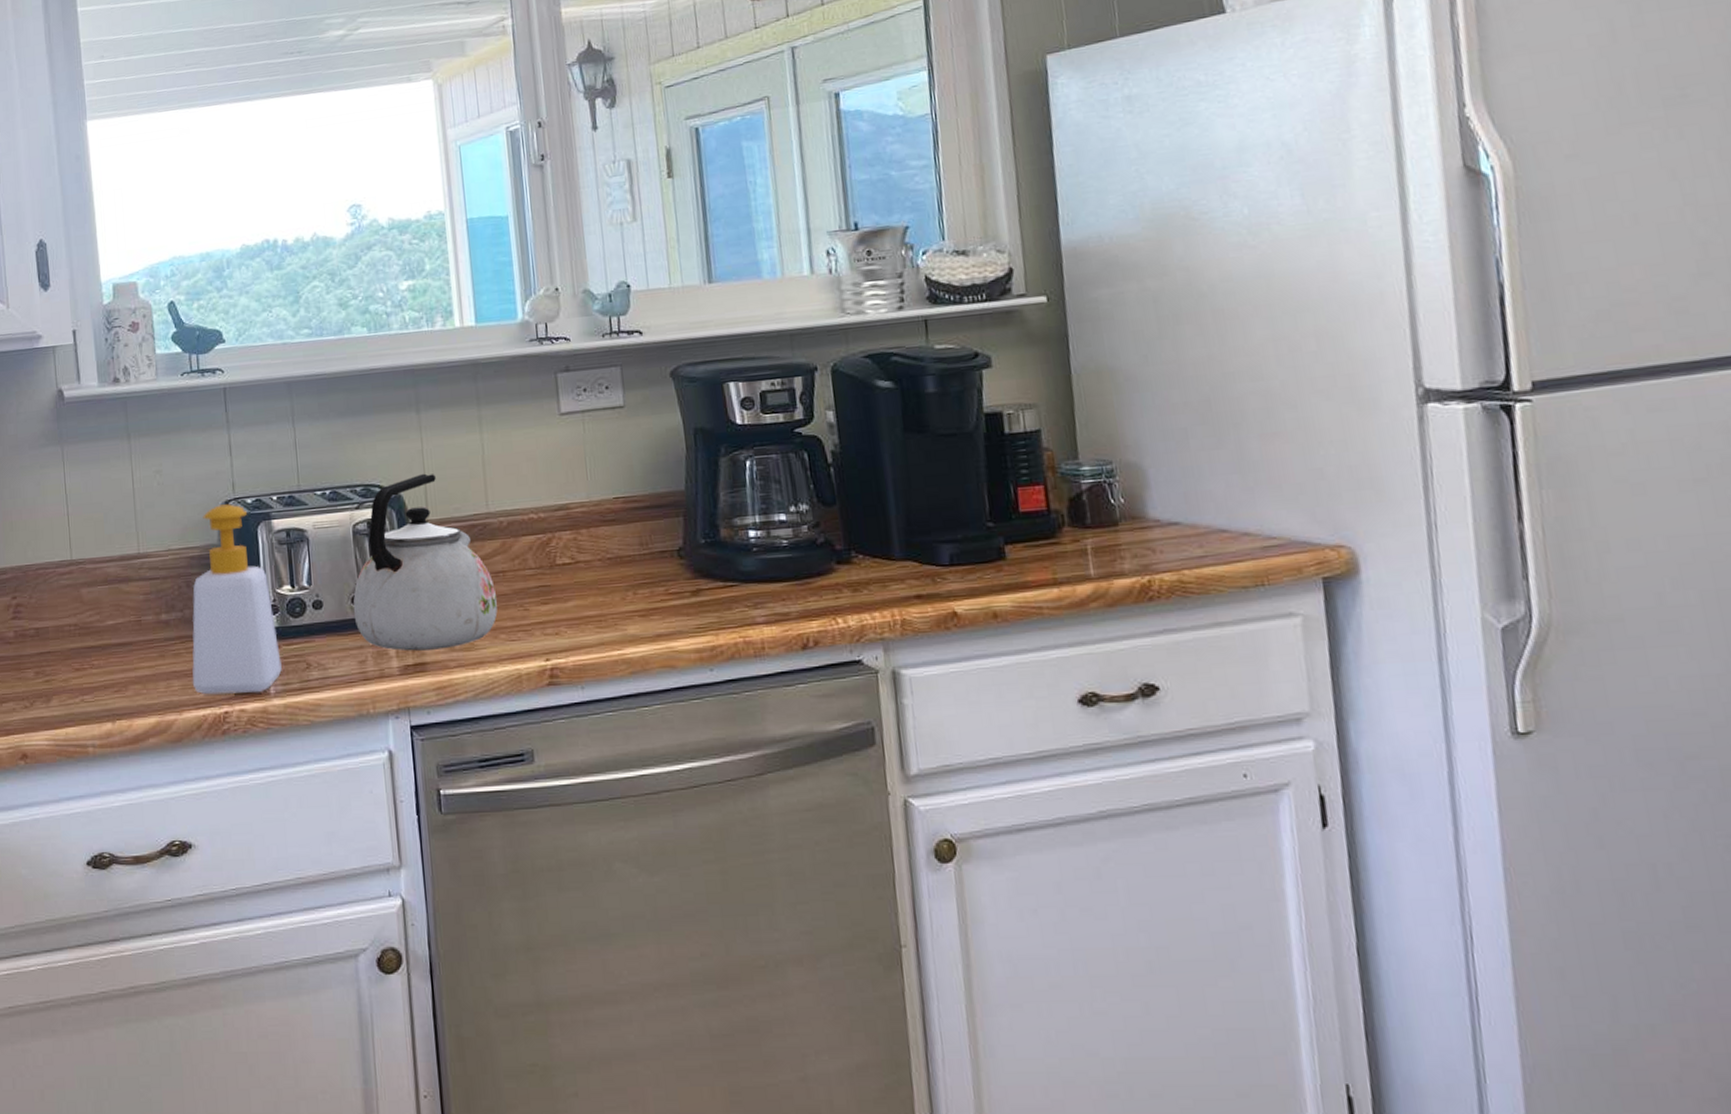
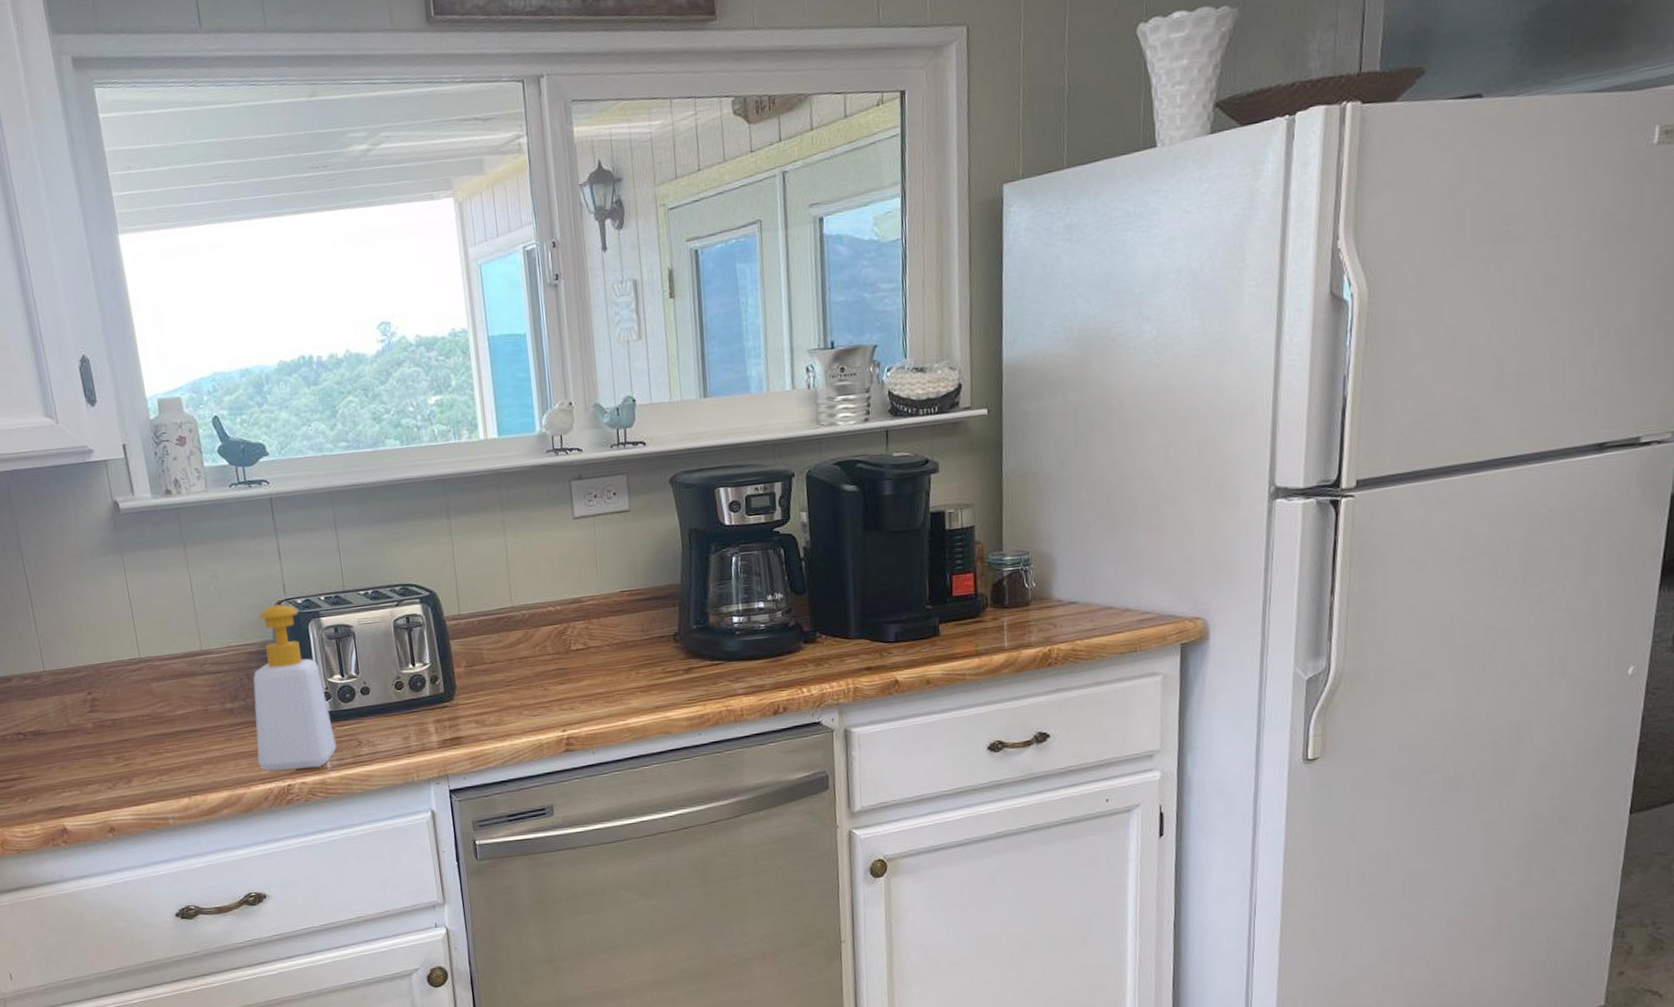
kettle: present [353,473,498,651] -> none [396,573,522,728]

